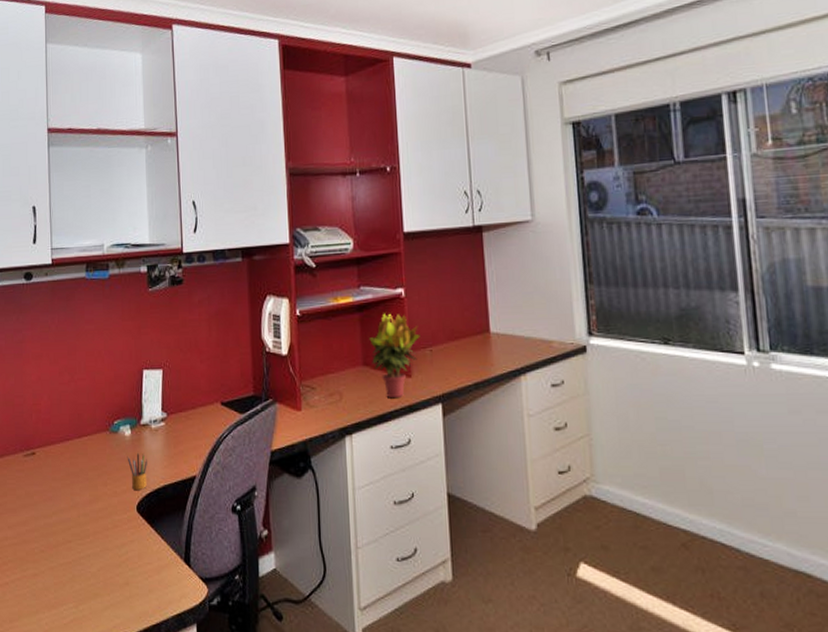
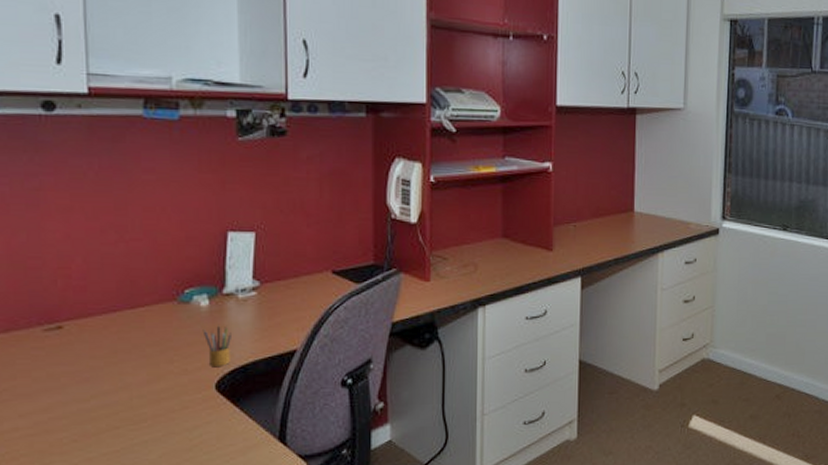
potted plant: present [369,313,420,397] -> none [511,186,565,270]

